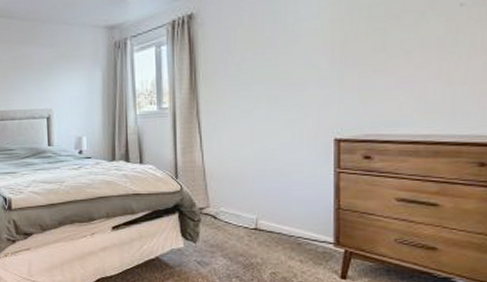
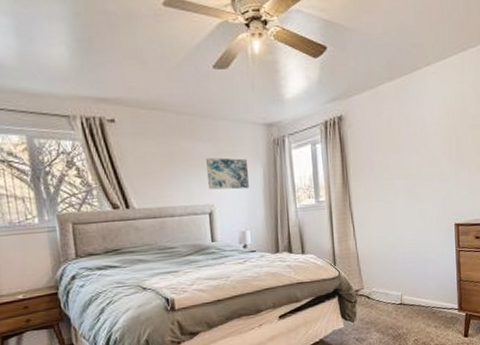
wall art: none [46,62,88,95] -> present [206,157,250,190]

